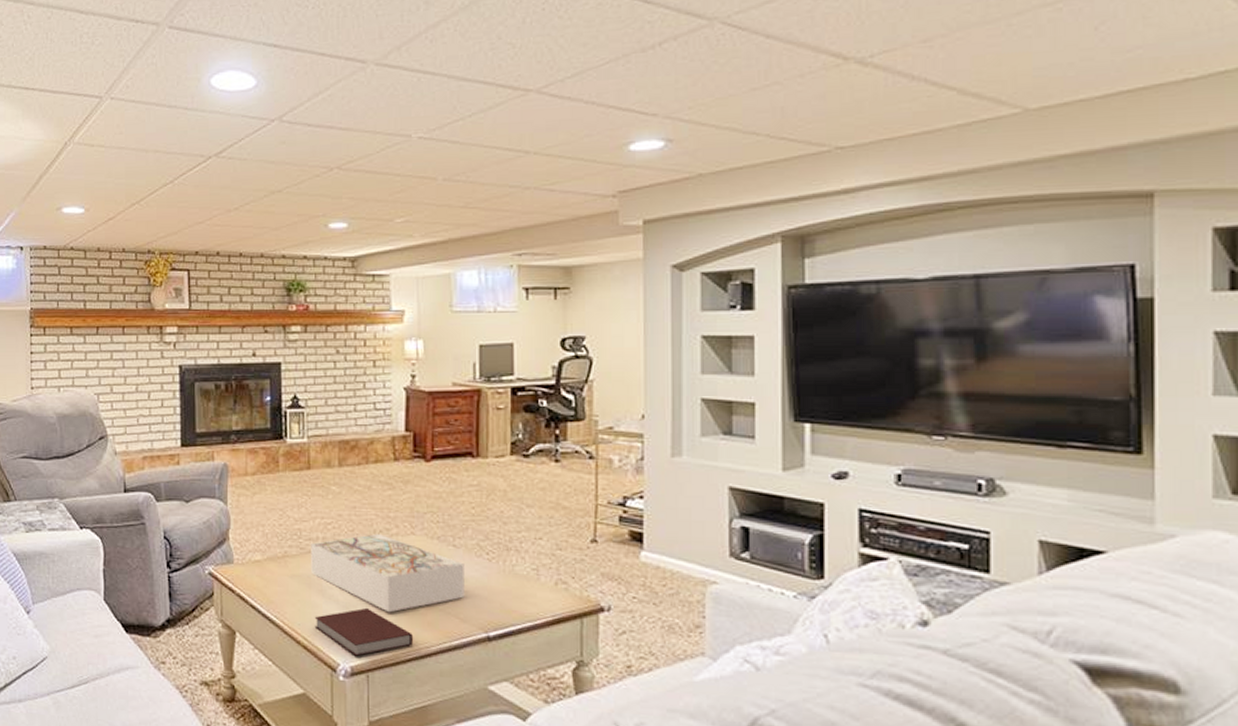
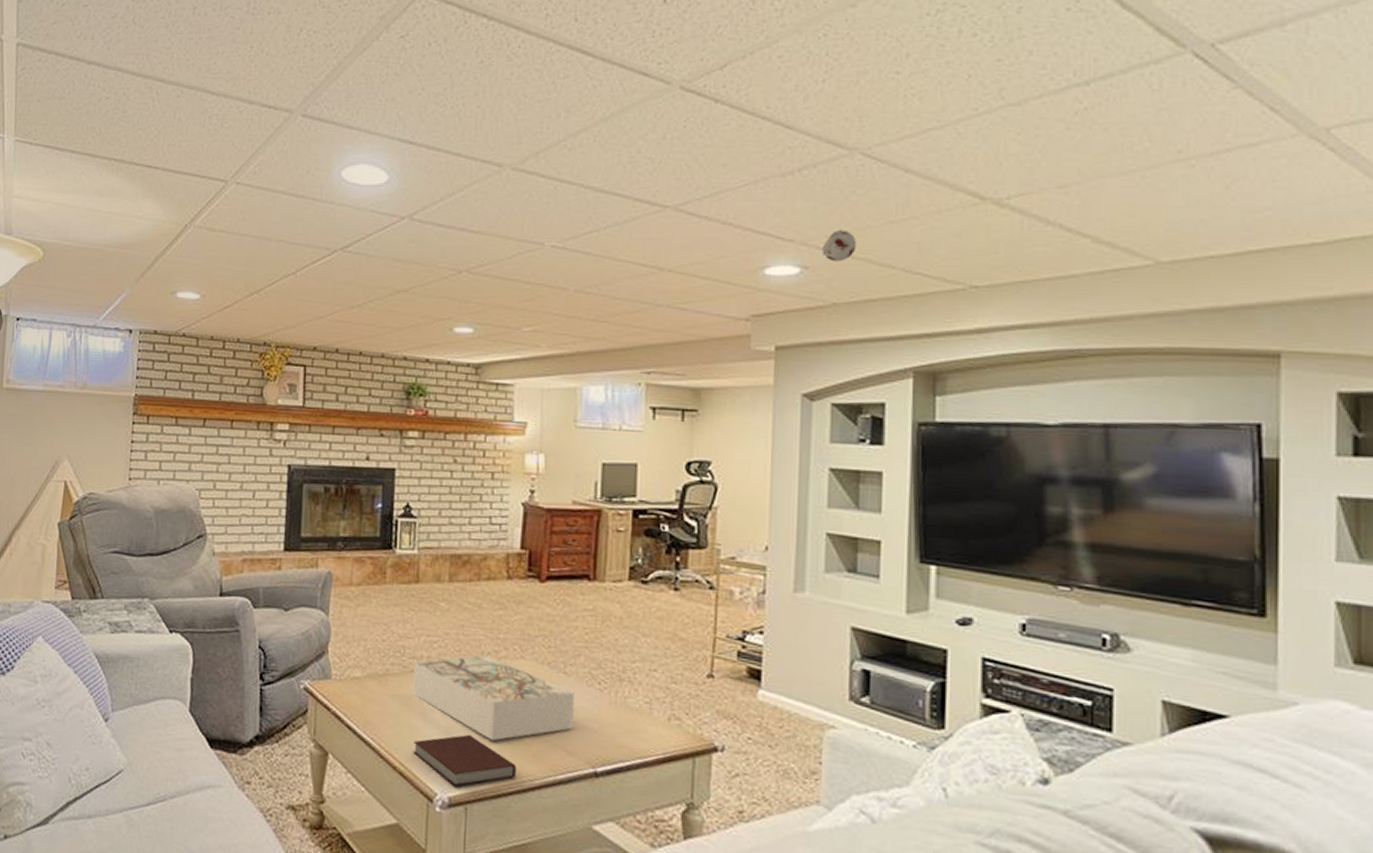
smoke detector: none [685,100,720,133] -> present [821,229,857,262]

